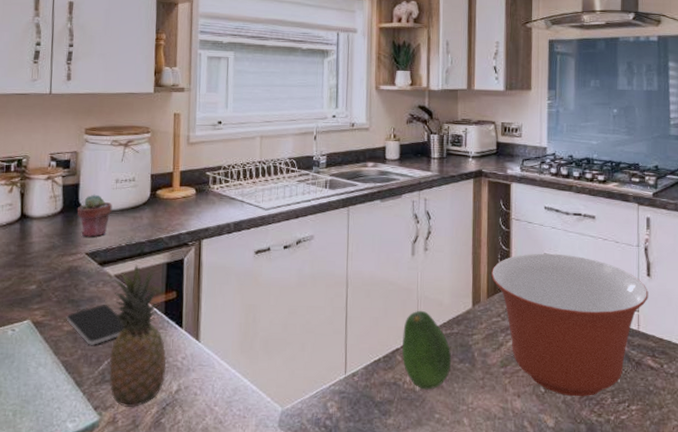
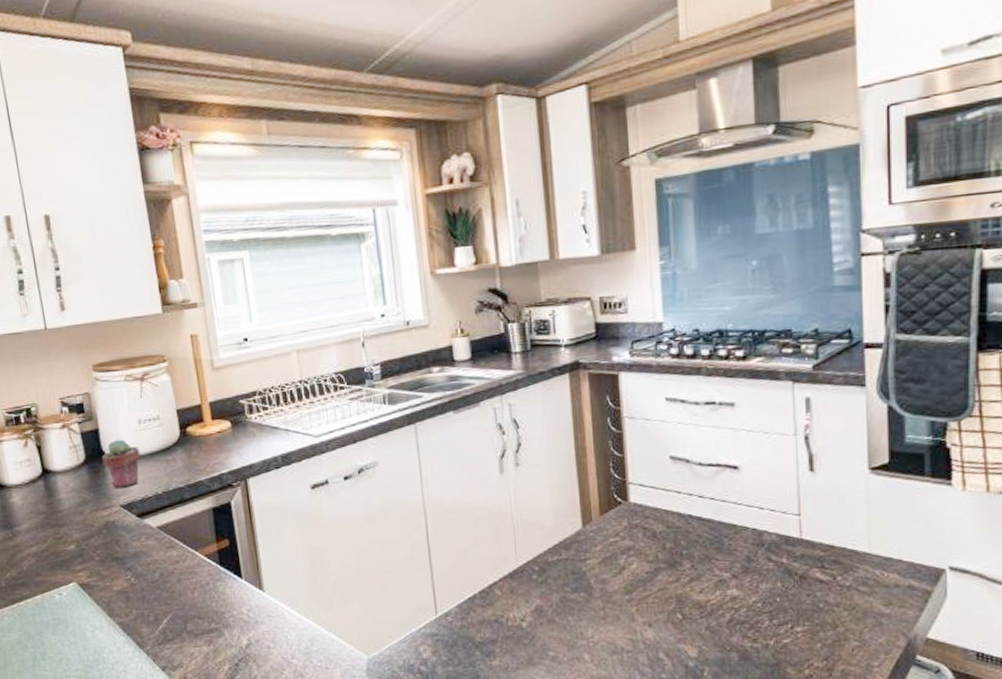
smartphone: present [66,305,126,345] -> none [113,560,180,604]
fruit: present [109,263,166,408] -> none [158,510,232,666]
fruit: present [402,310,452,390] -> none [499,536,563,626]
mixing bowl: present [491,253,648,397] -> none [603,454,812,622]

